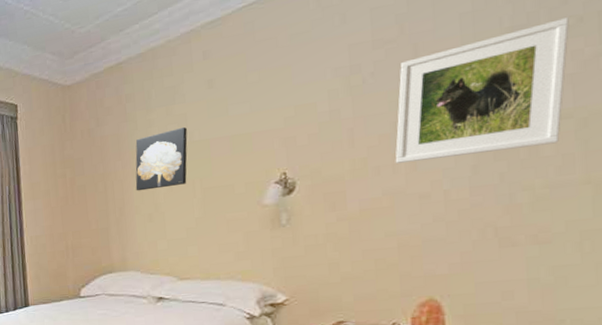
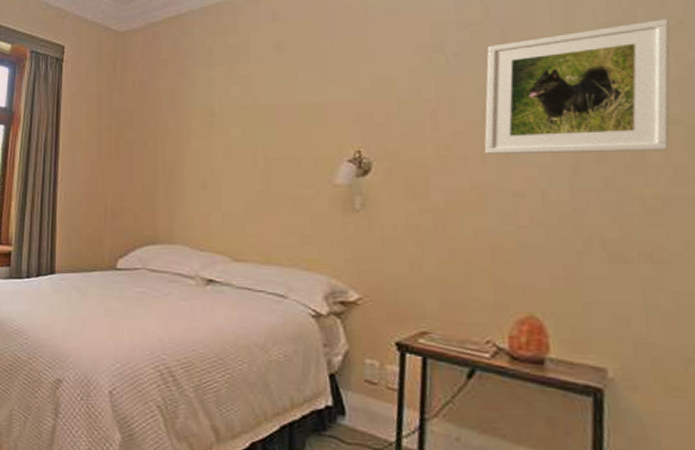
wall art: present [135,126,188,191] -> none [189,88,251,154]

